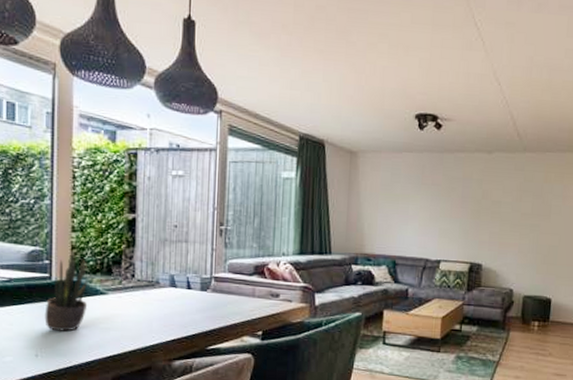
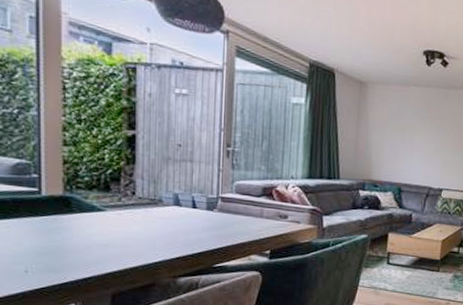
potted plant: present [44,251,88,332] -> none [34,166,84,248]

